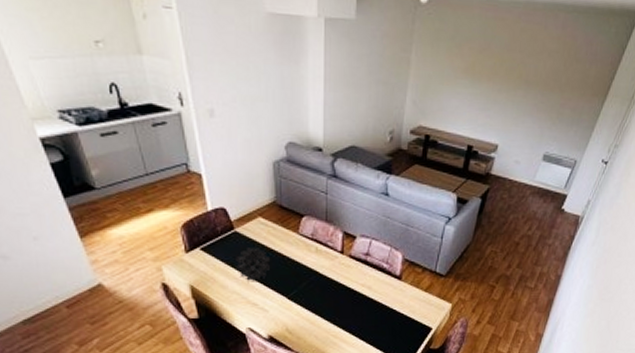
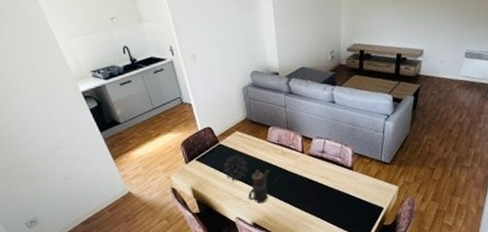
teapot: none [267,269,298,313] -> present [248,169,270,204]

